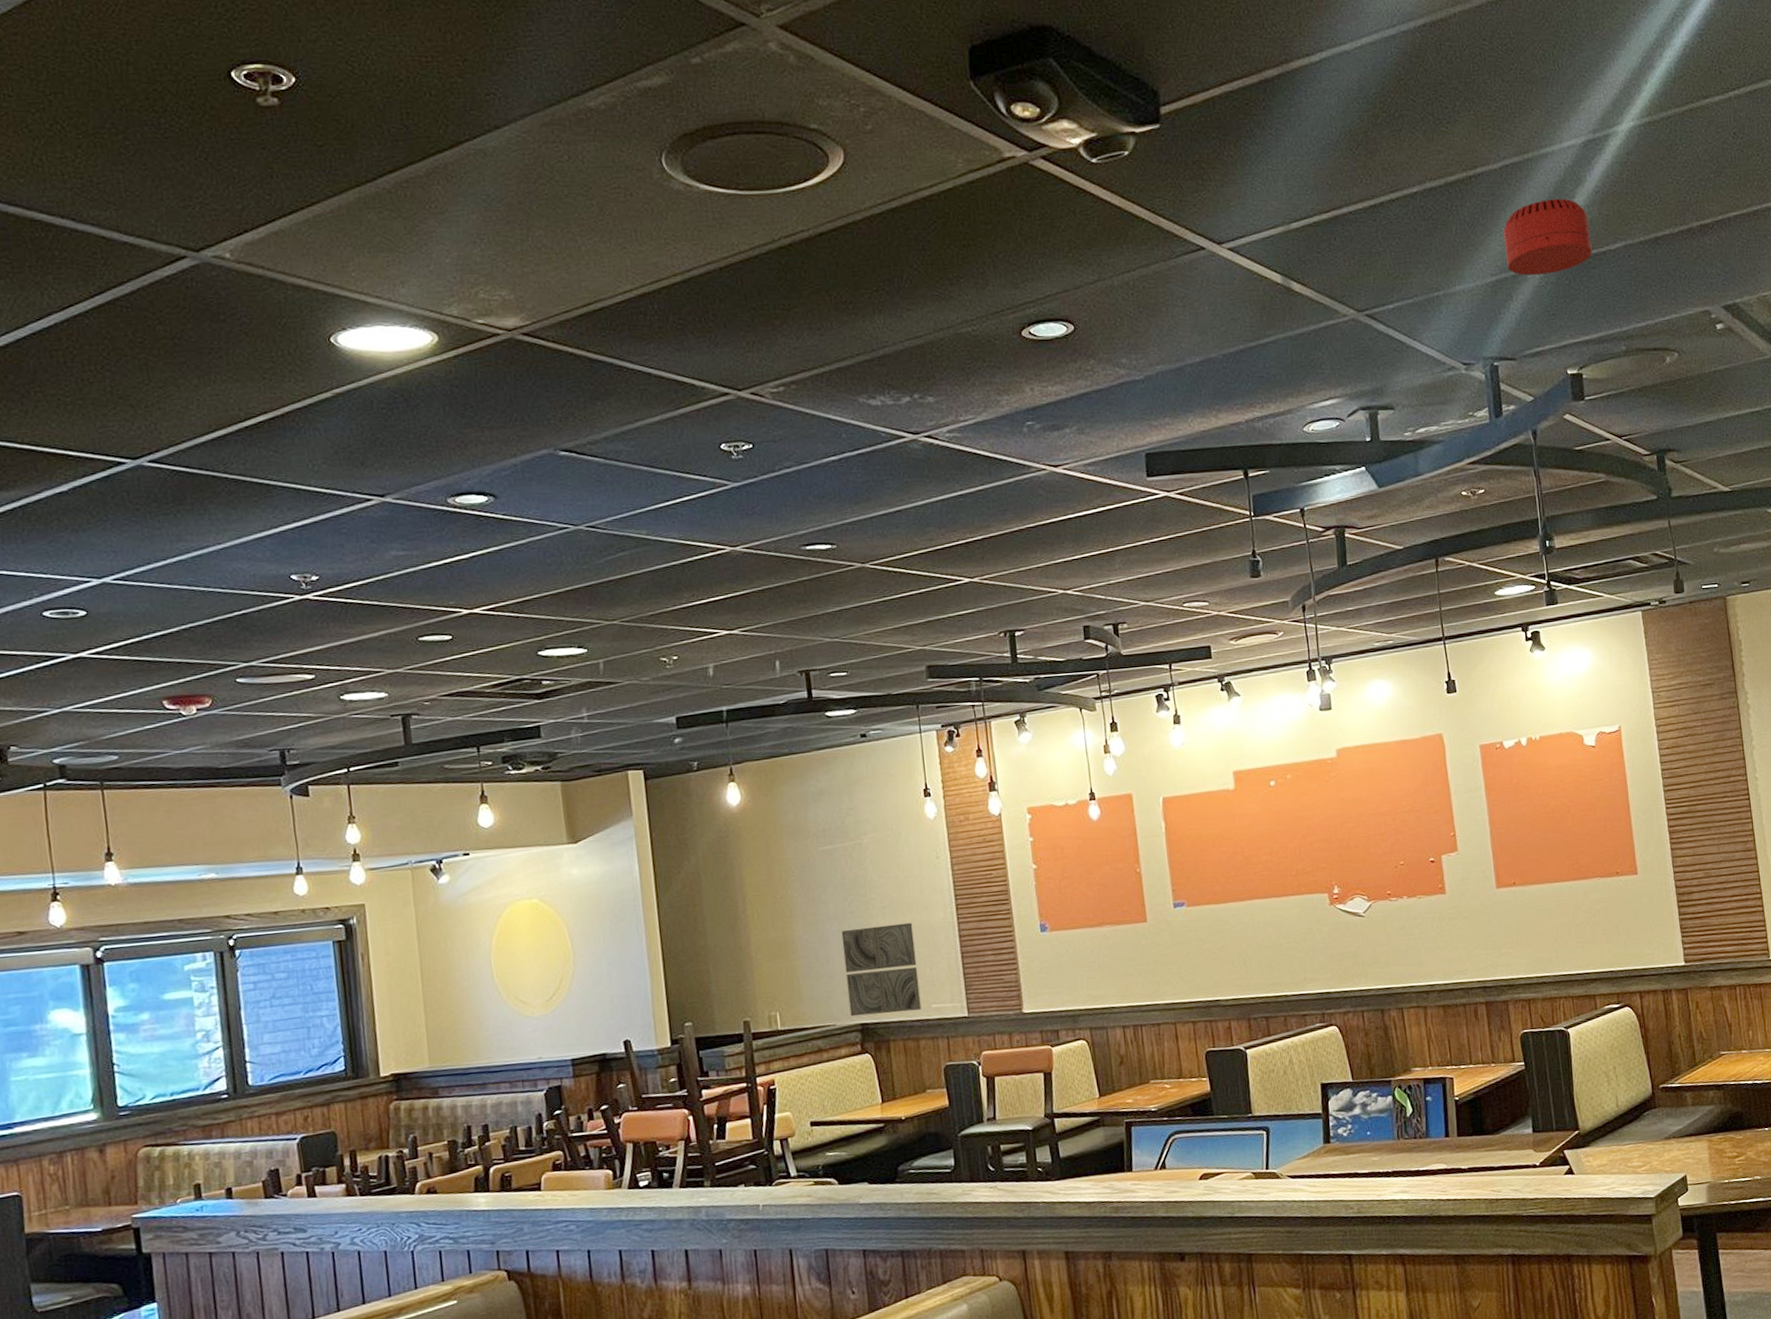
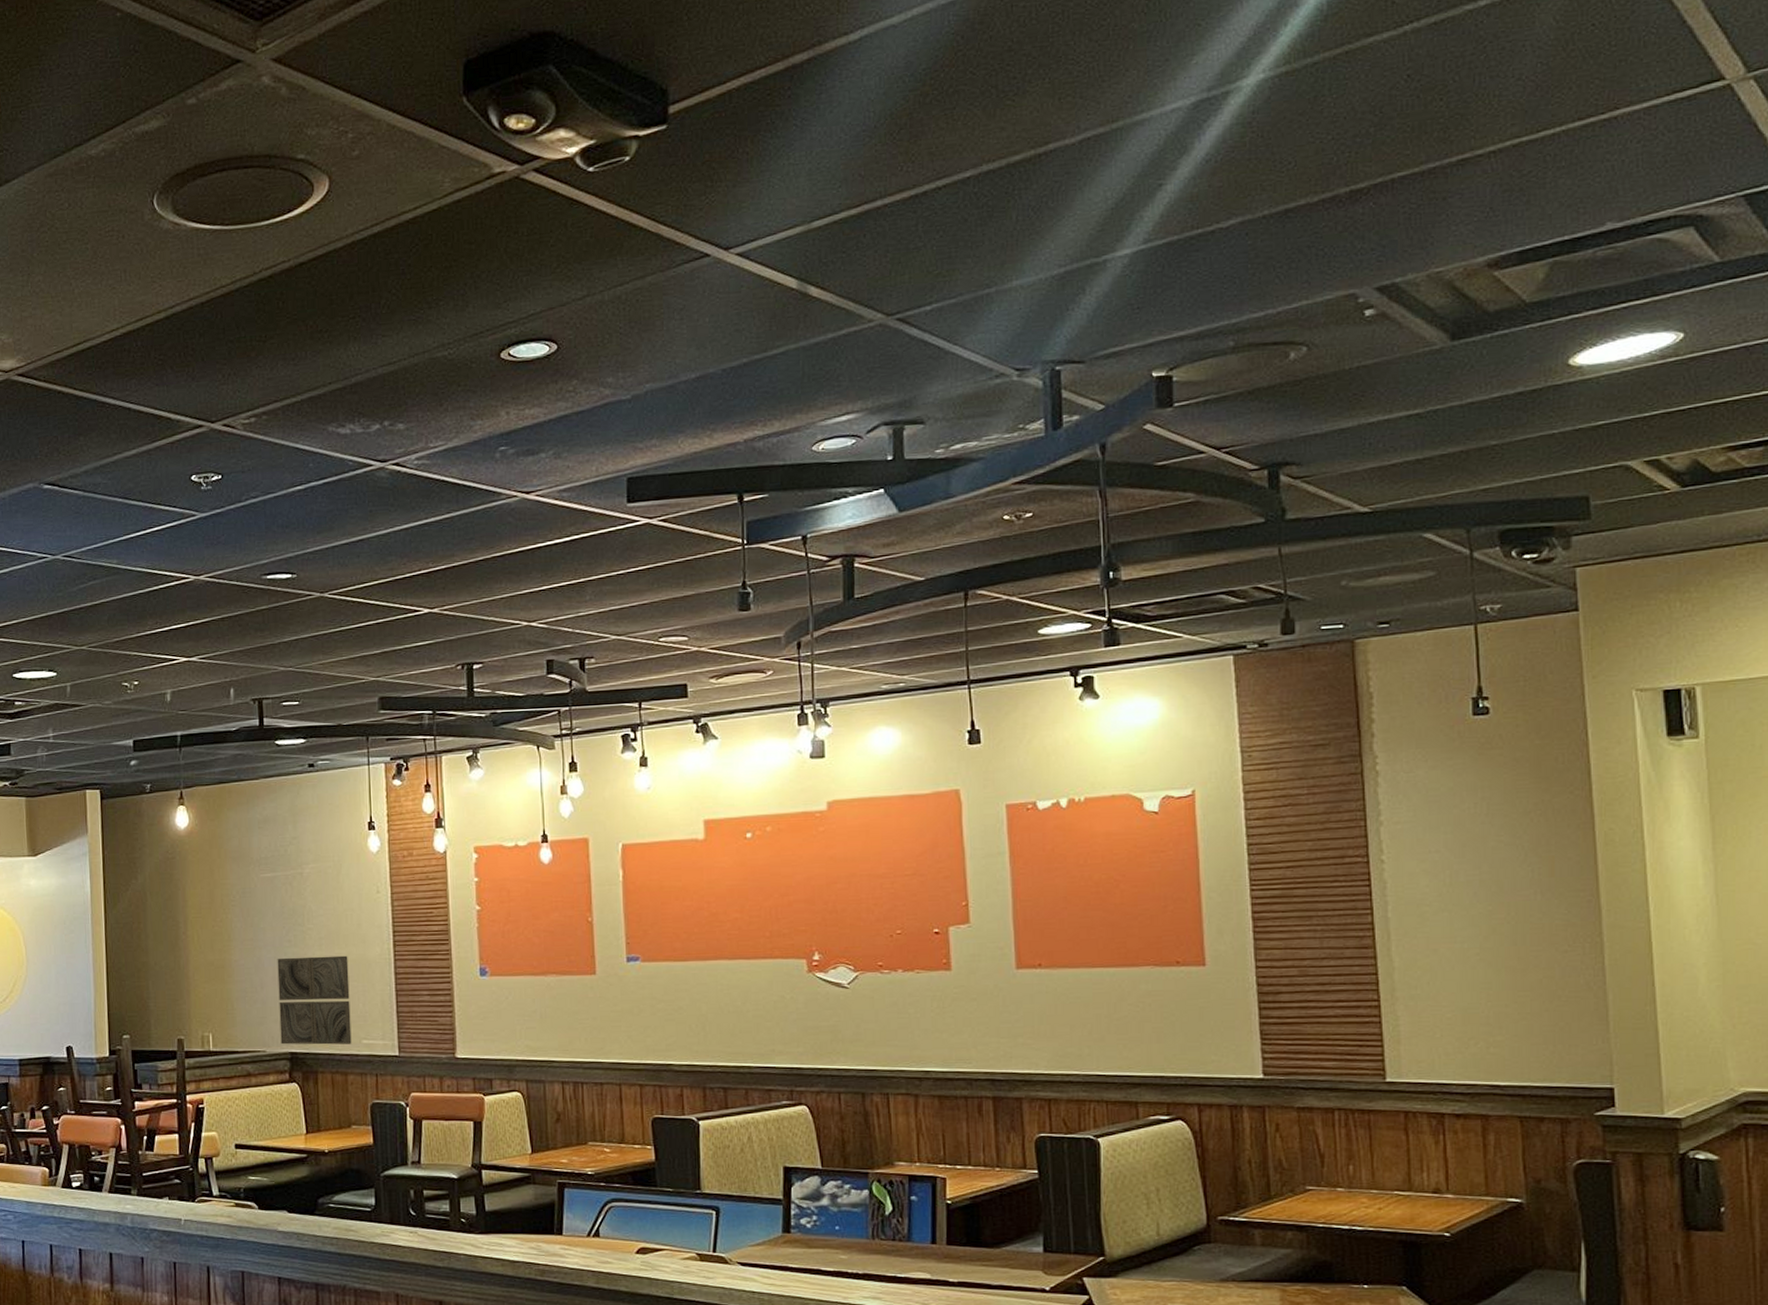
smoke detector: present [1503,199,1592,276] -> none [1079,171,1196,265]

